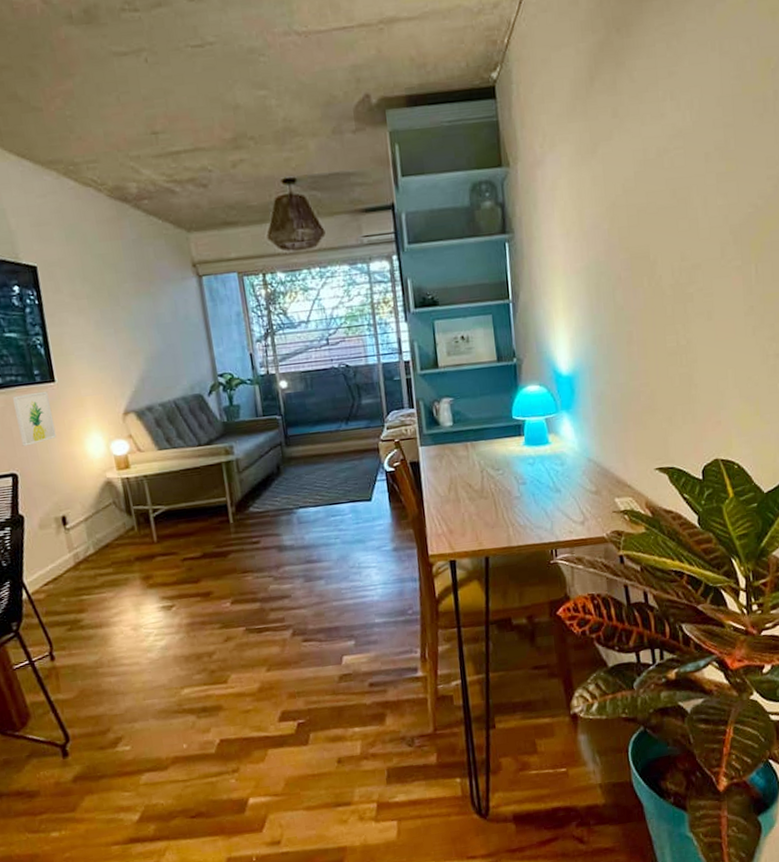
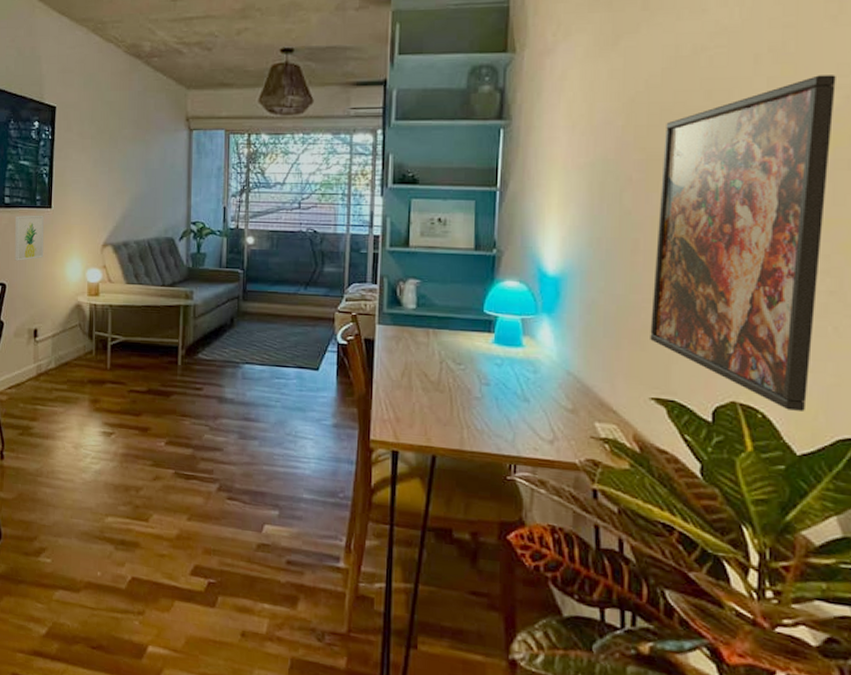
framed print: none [643,167,768,458] -> present [650,75,836,411]

